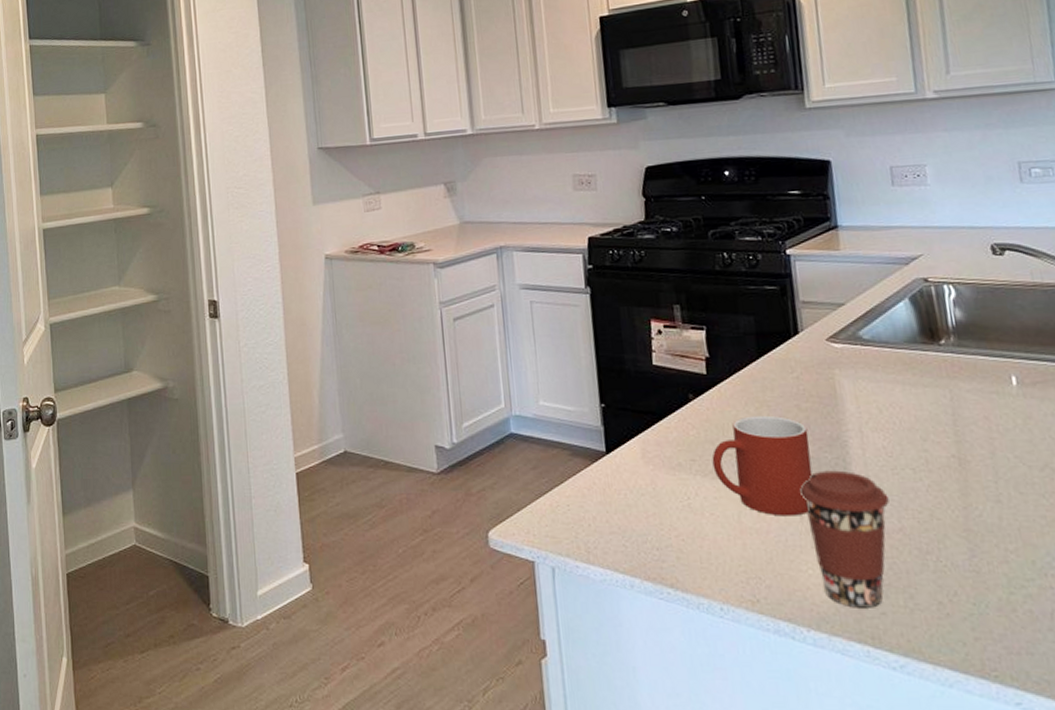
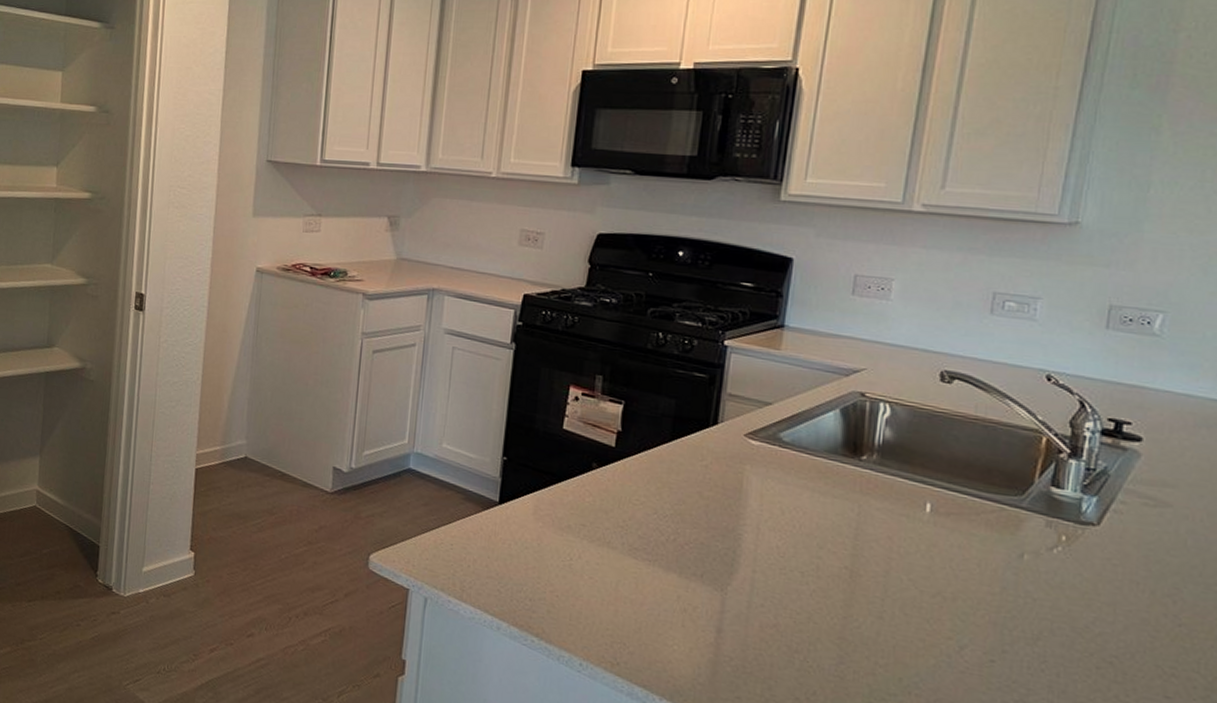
mug: present [712,415,813,517] -> none [601,494,705,595]
coffee cup: present [799,470,889,608] -> none [681,557,770,691]

